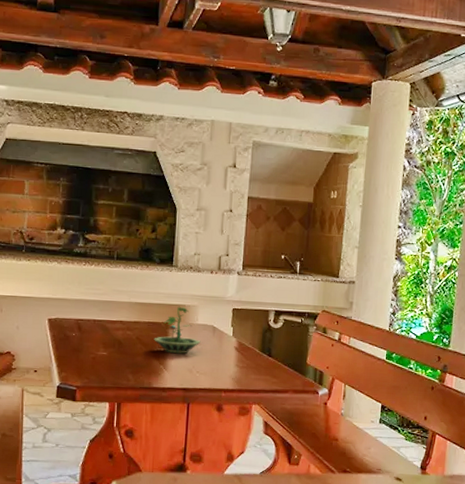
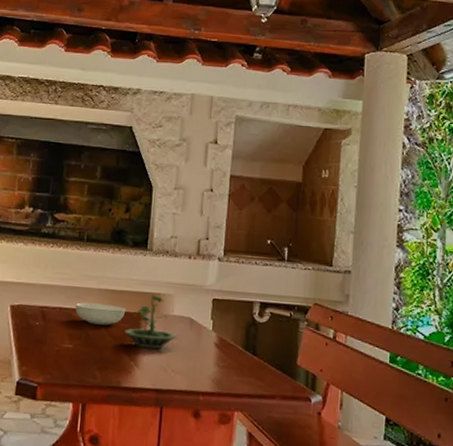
serving bowl: none [108,314,155,334] -> present [75,302,126,326]

